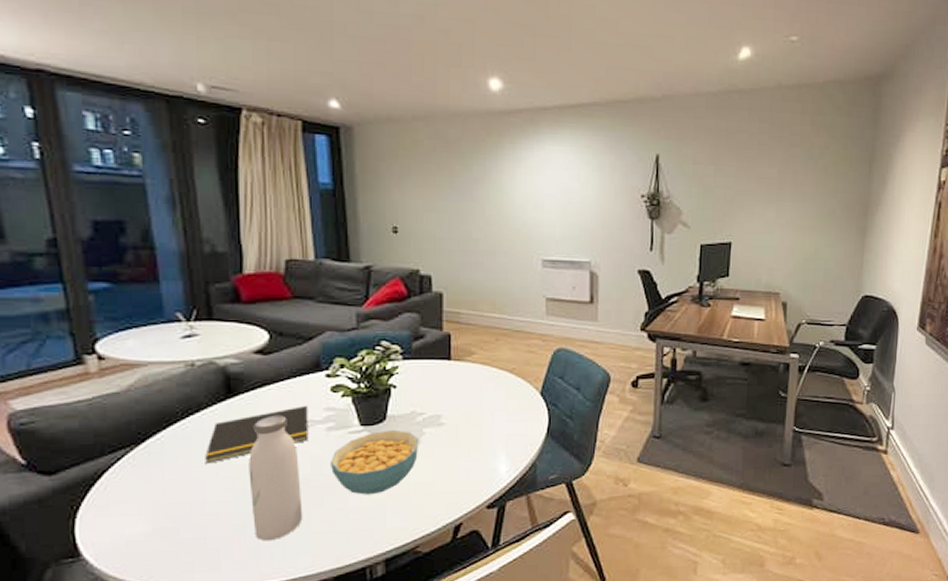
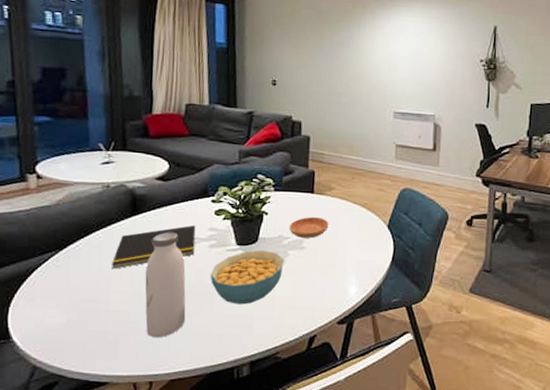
saucer: none [423,387,471,413] -> present [289,216,329,238]

